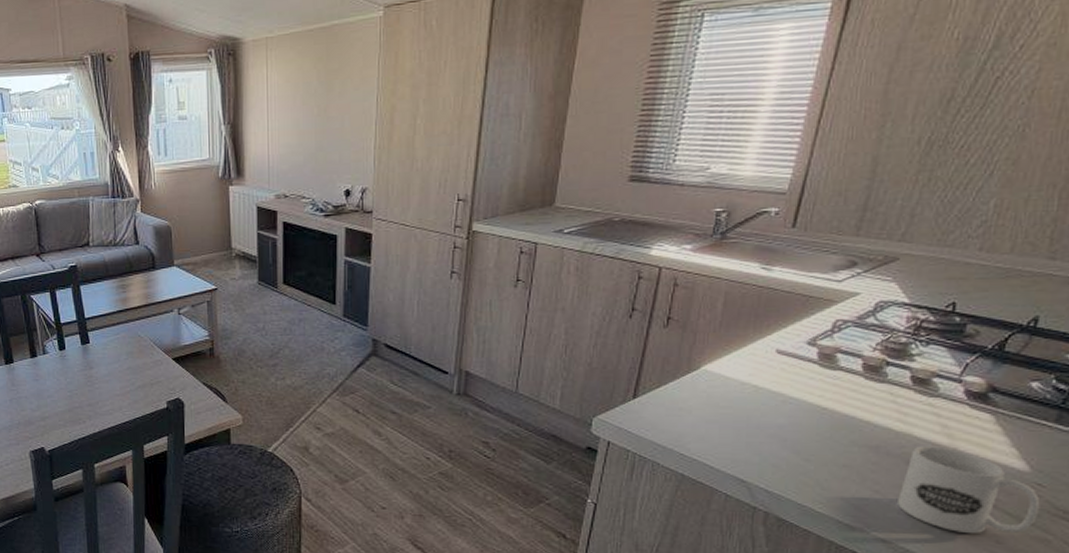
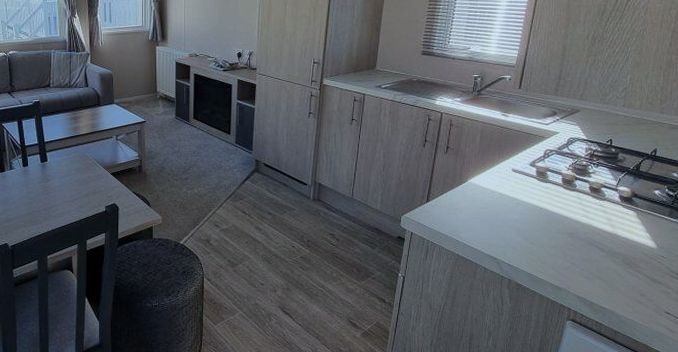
mug: present [898,446,1040,534] -> none [585,232,664,290]

